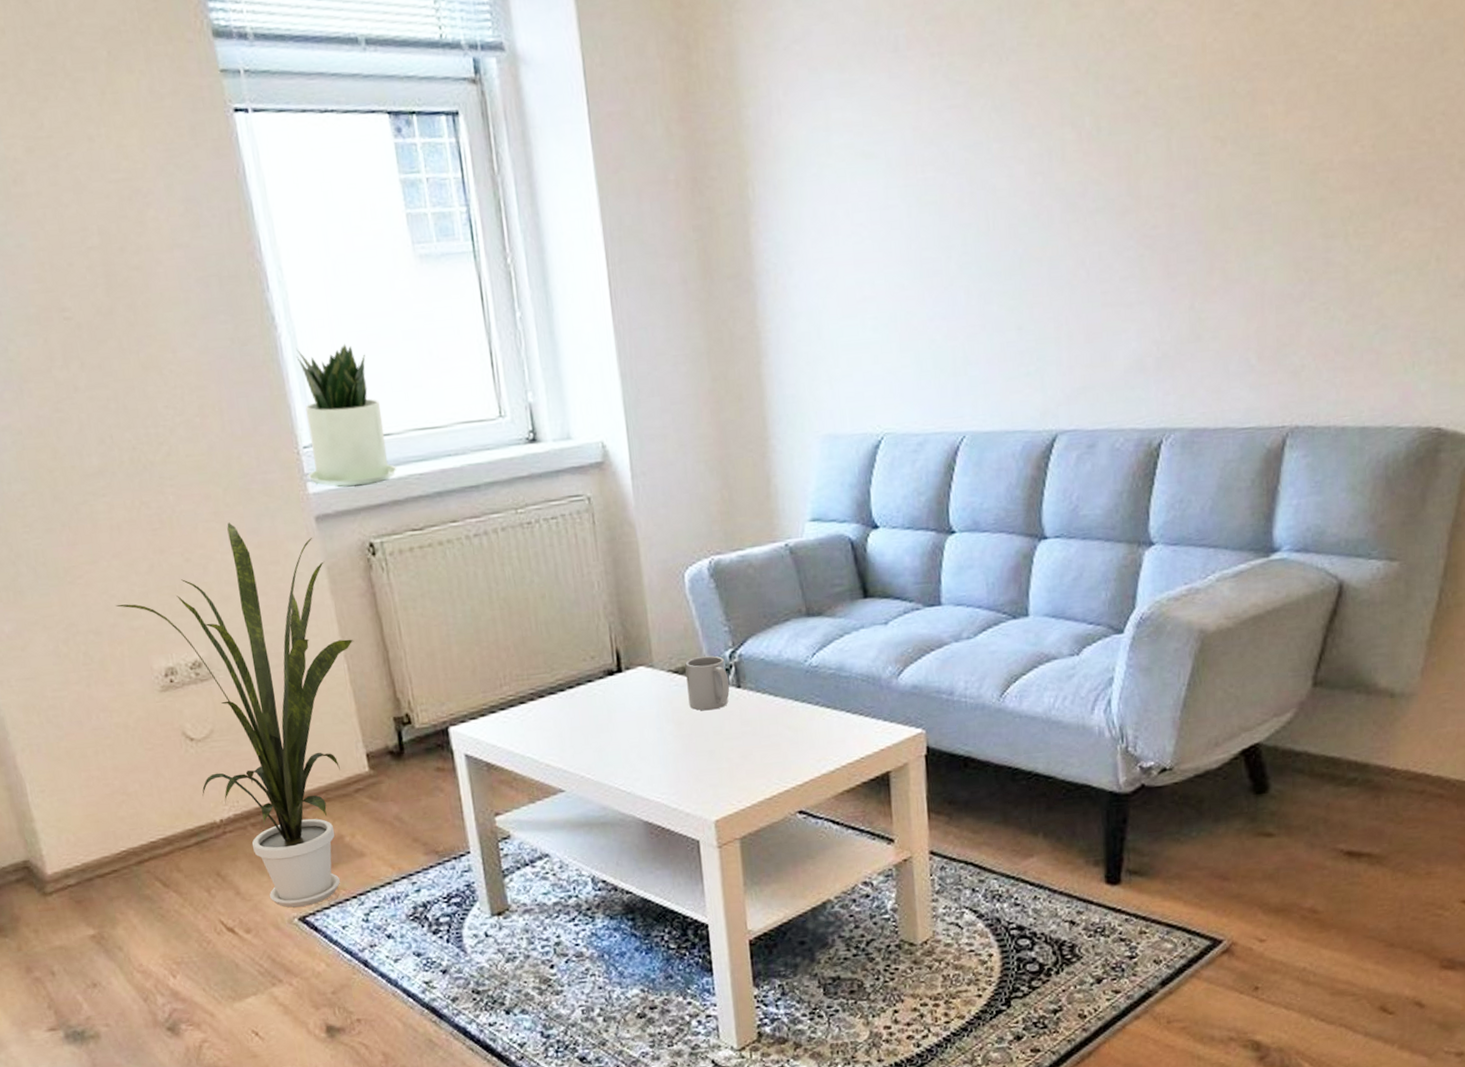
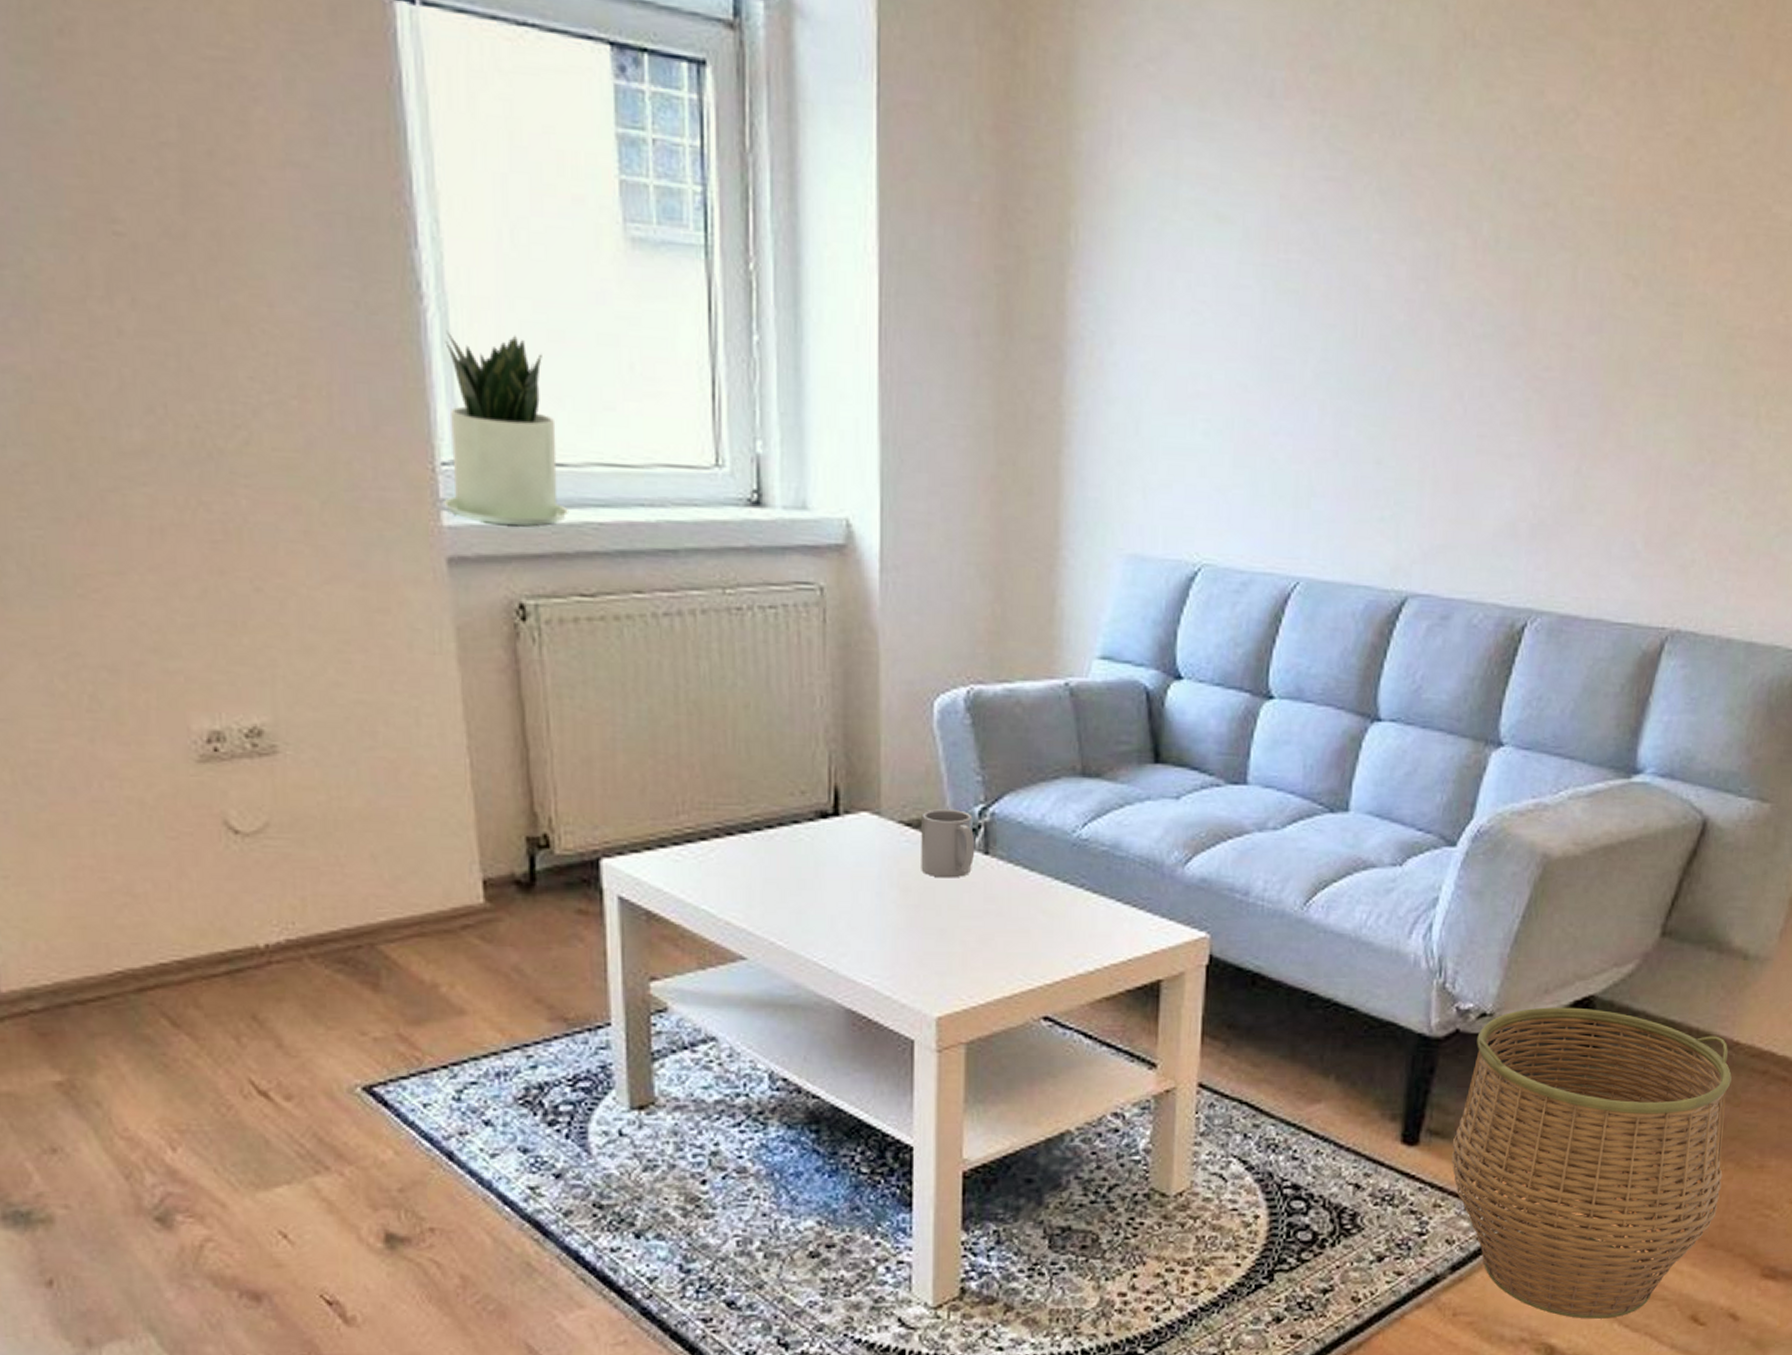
house plant: present [116,522,354,908] -> none [145,548,483,1072]
basket: none [1149,754,1394,1017] -> present [1451,1007,1732,1319]

